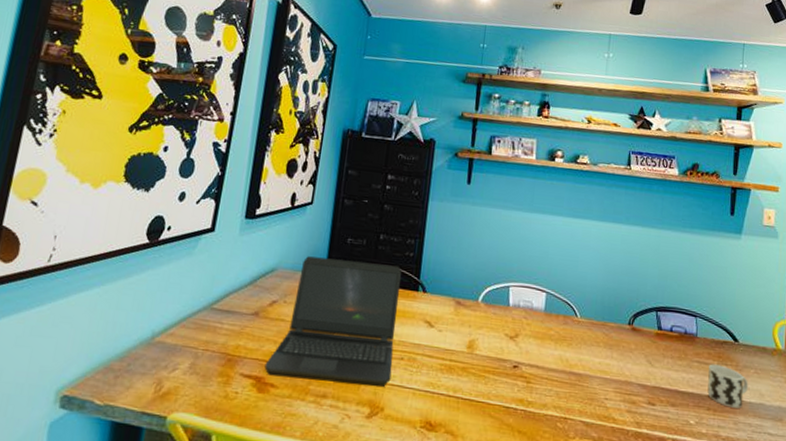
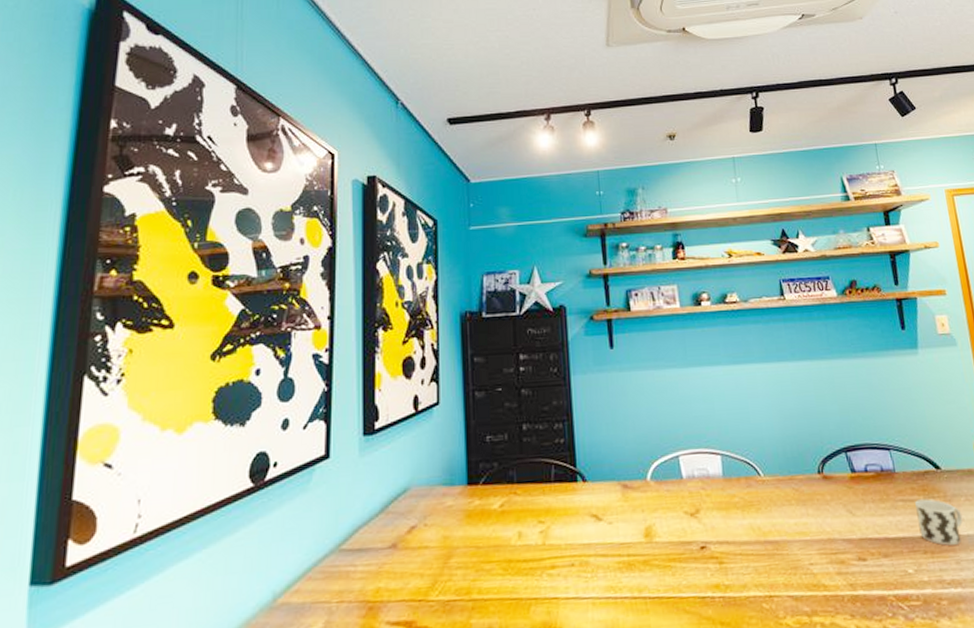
laptop computer: present [264,256,401,387] -> none [414,457,564,617]

